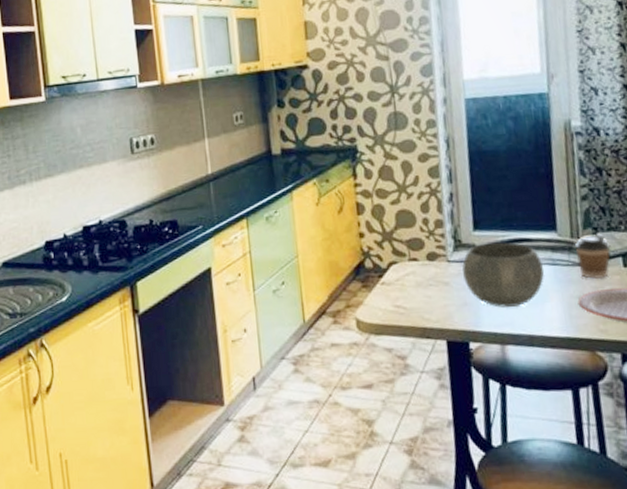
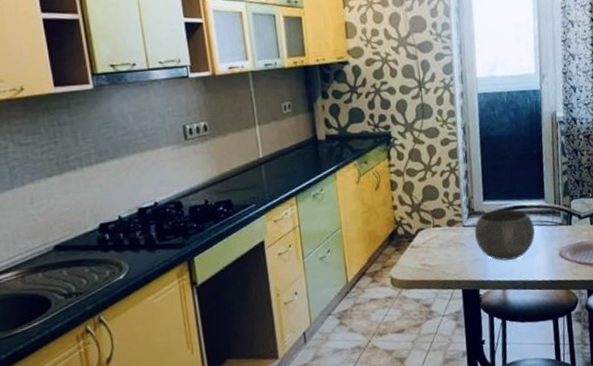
coffee cup: present [574,233,611,280] -> none [557,199,582,235]

